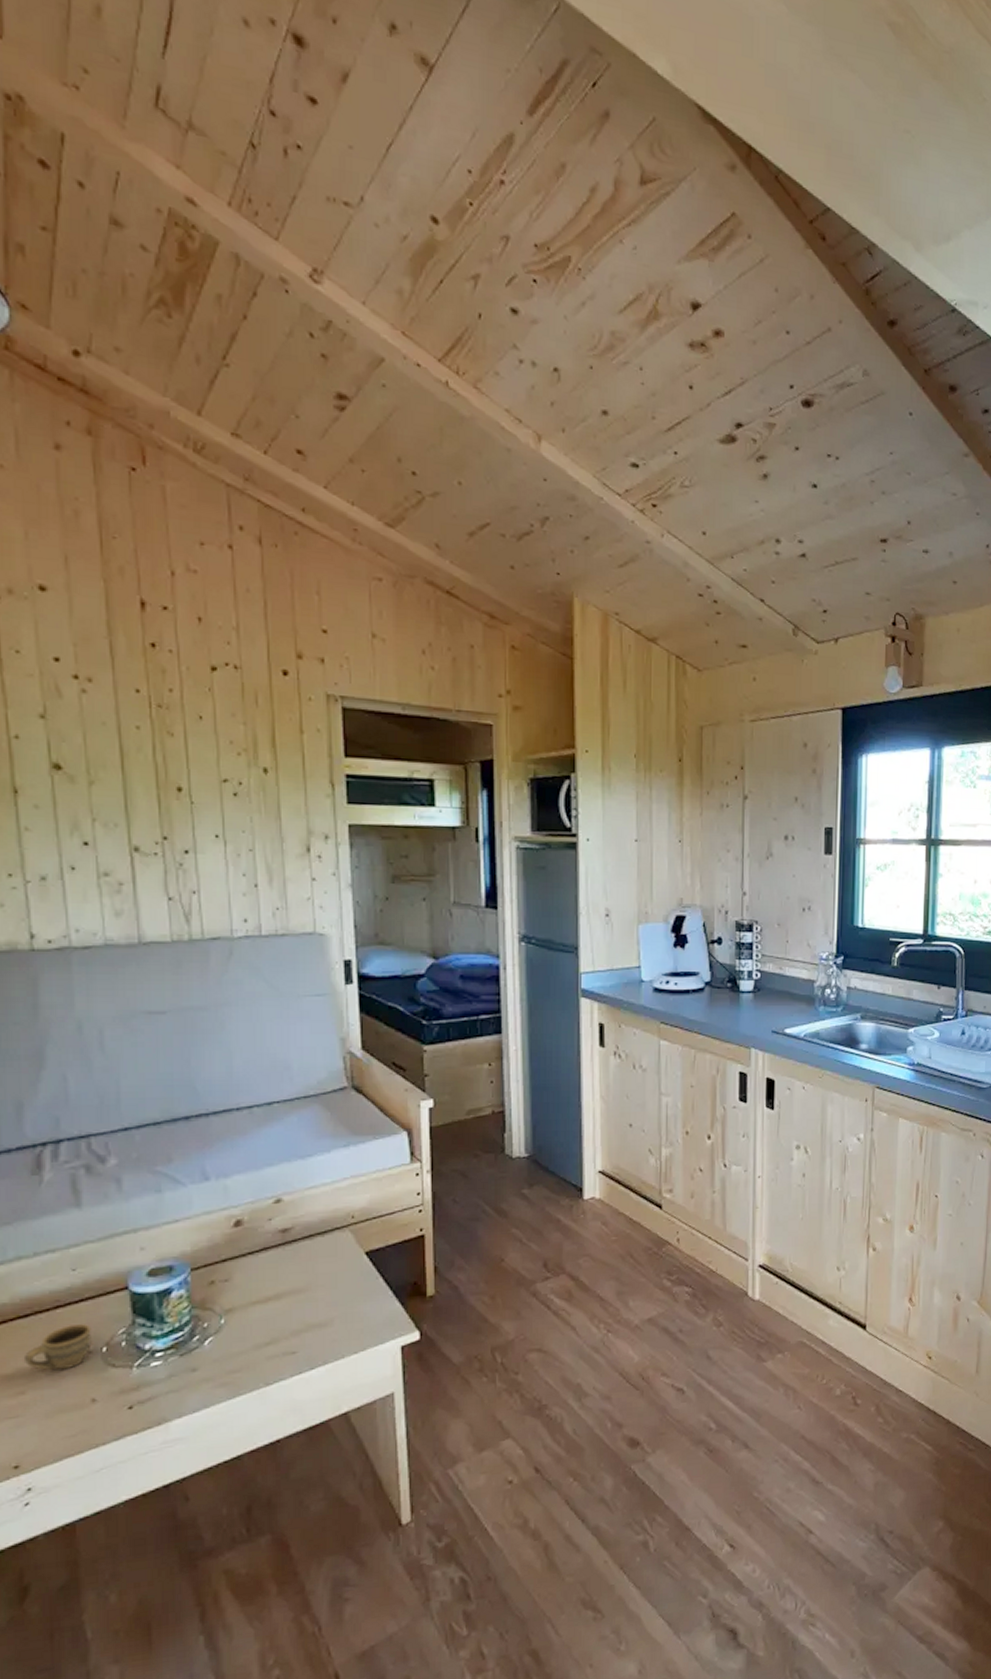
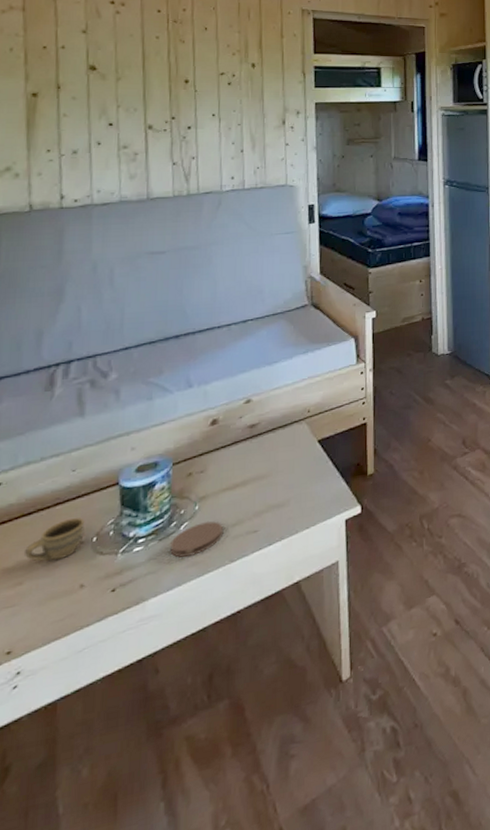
coaster: none [194,1337,254,1376] -> present [170,521,223,558]

